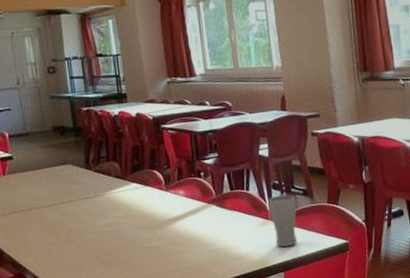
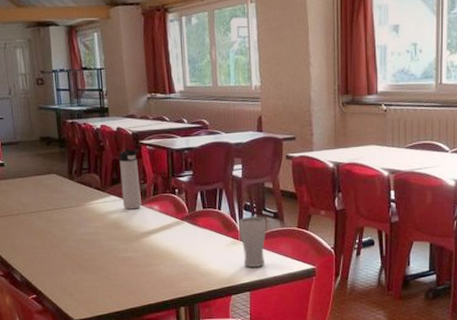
thermos bottle: none [139,133,166,197] -> present [119,148,142,210]

